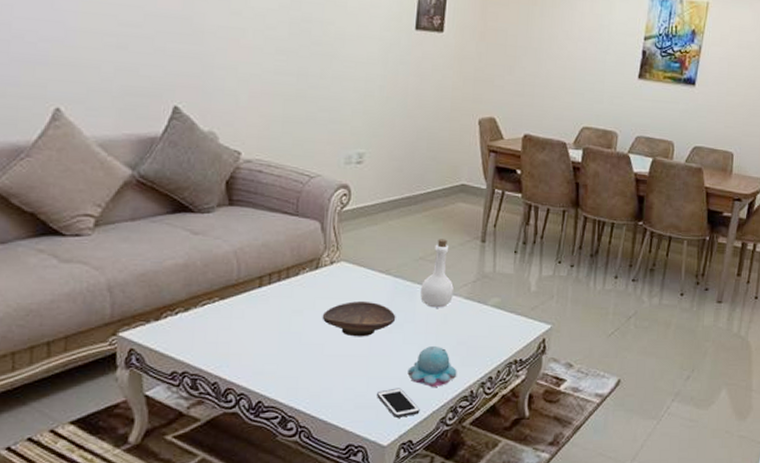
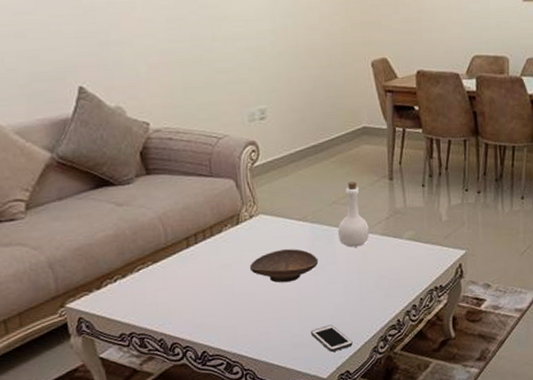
candle: present [407,345,457,388] -> none [336,282,383,321]

